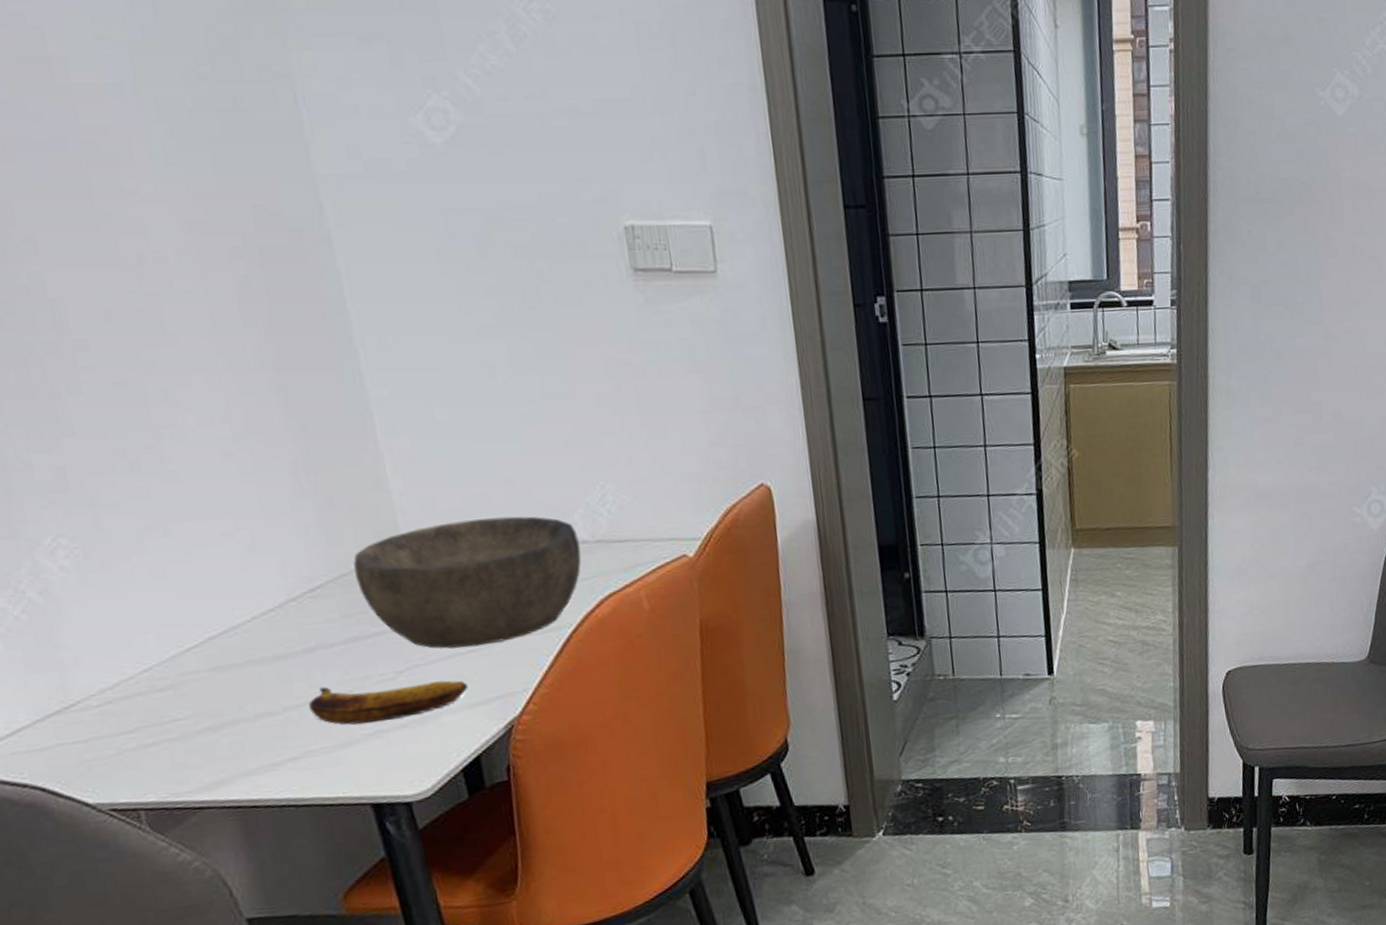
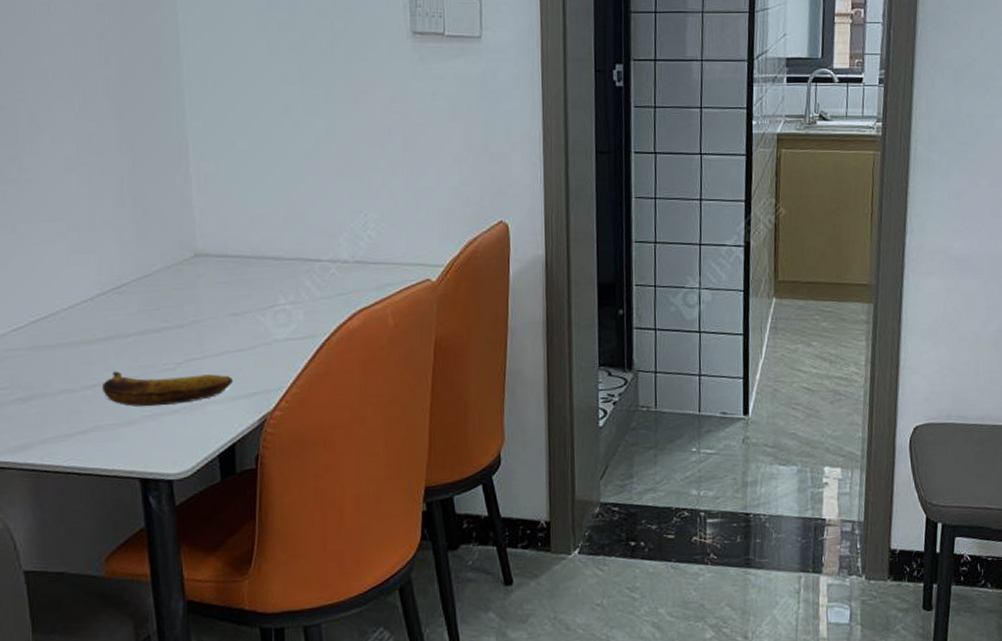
bowl: present [353,516,582,649] -> none [155,235,341,347]

